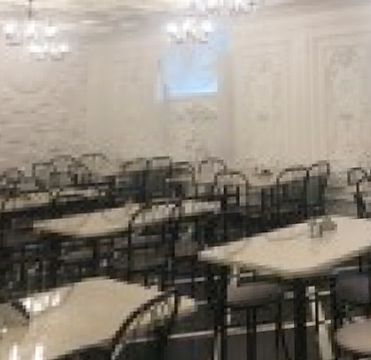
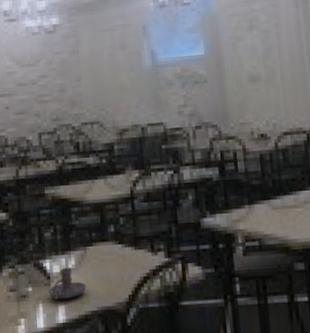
candle holder: none [25,305,70,340] -> present [47,267,87,300]

